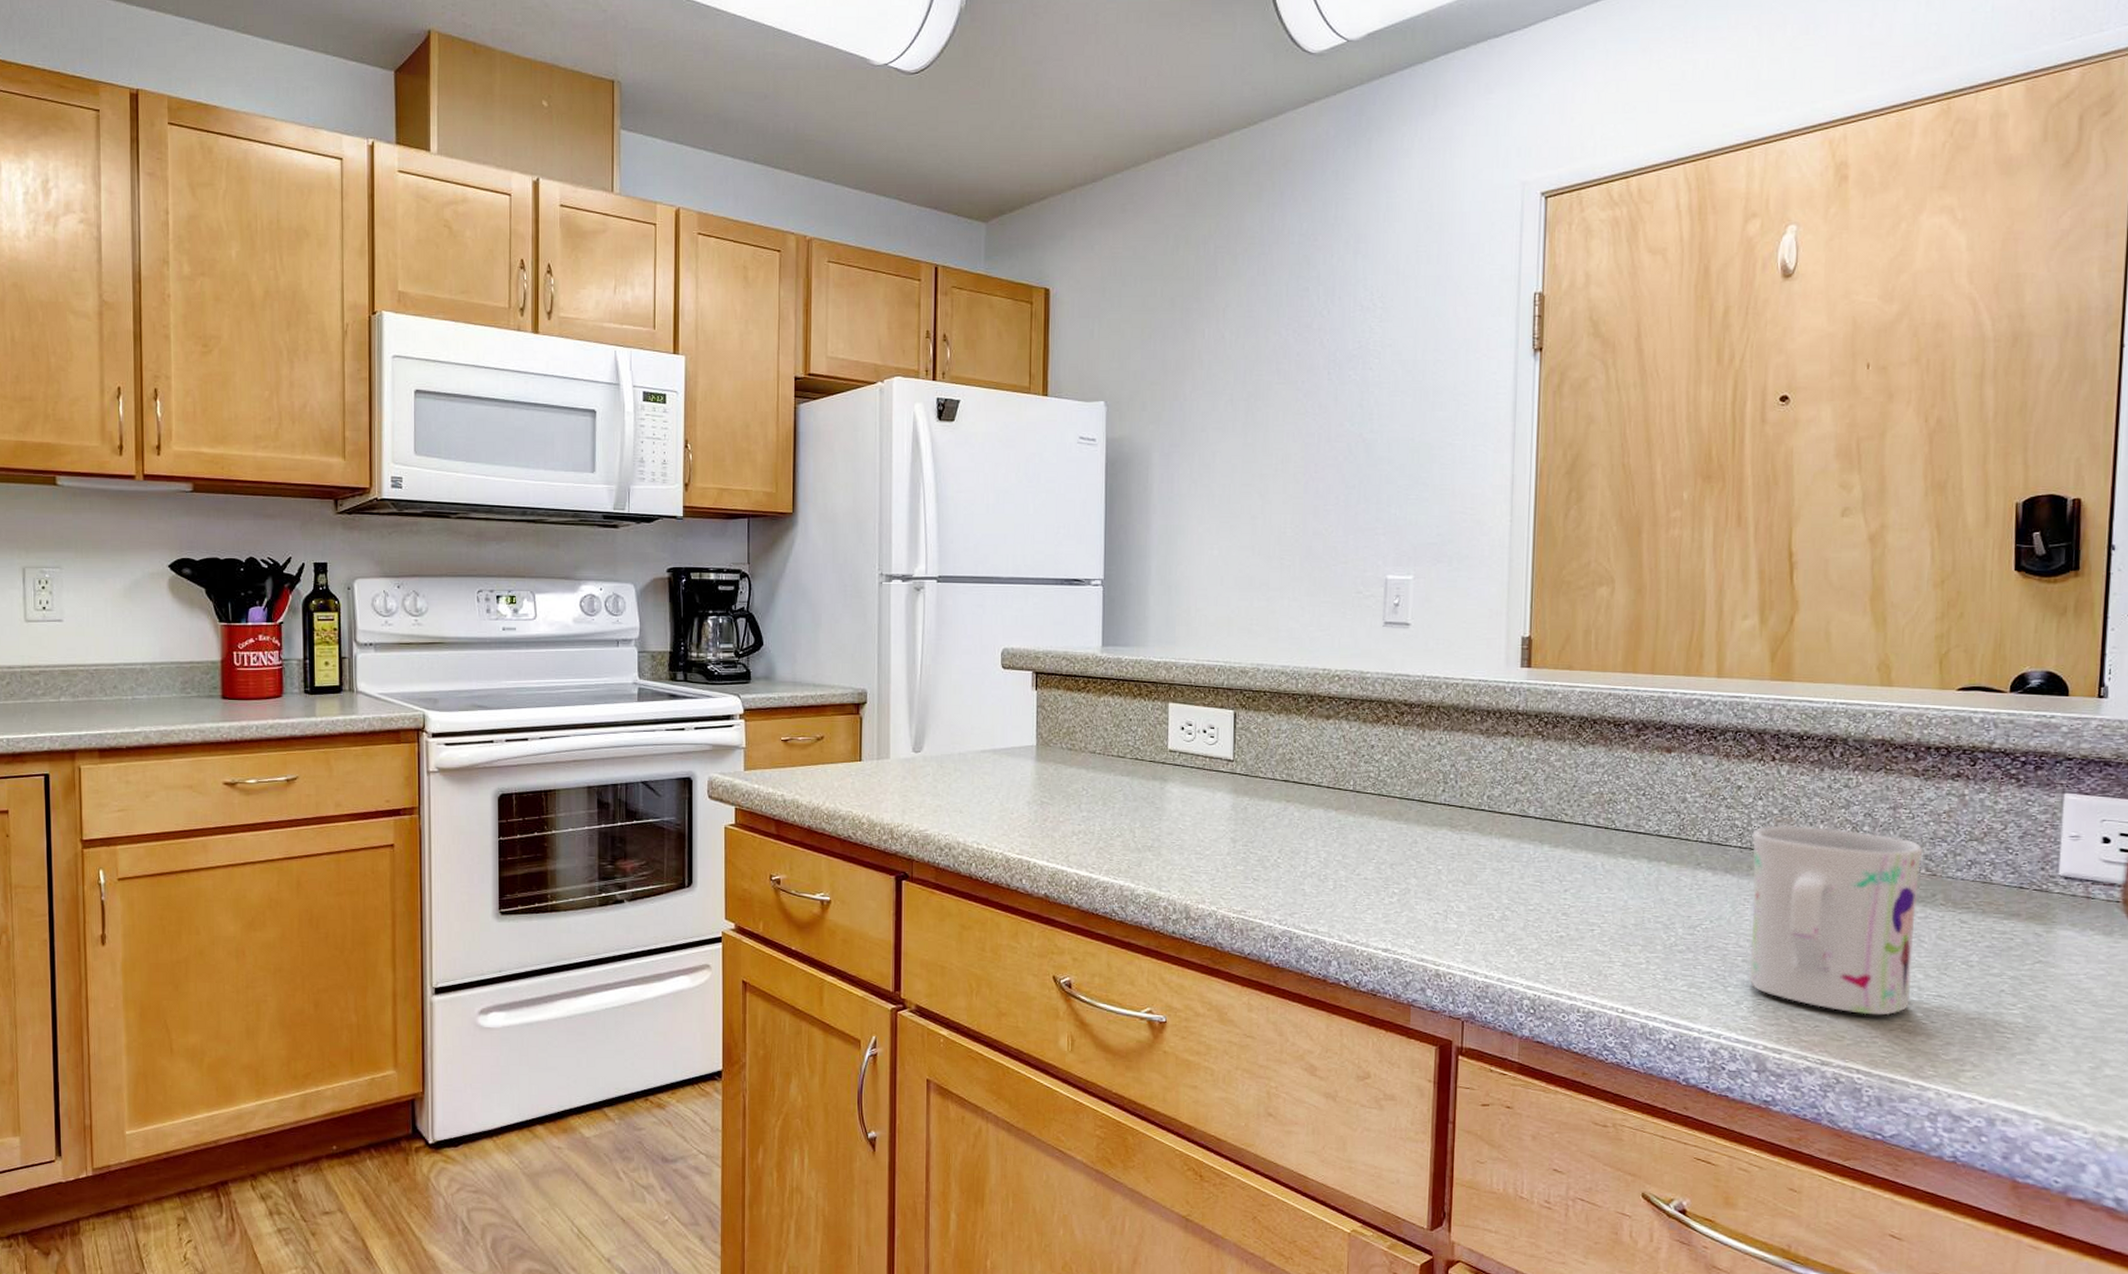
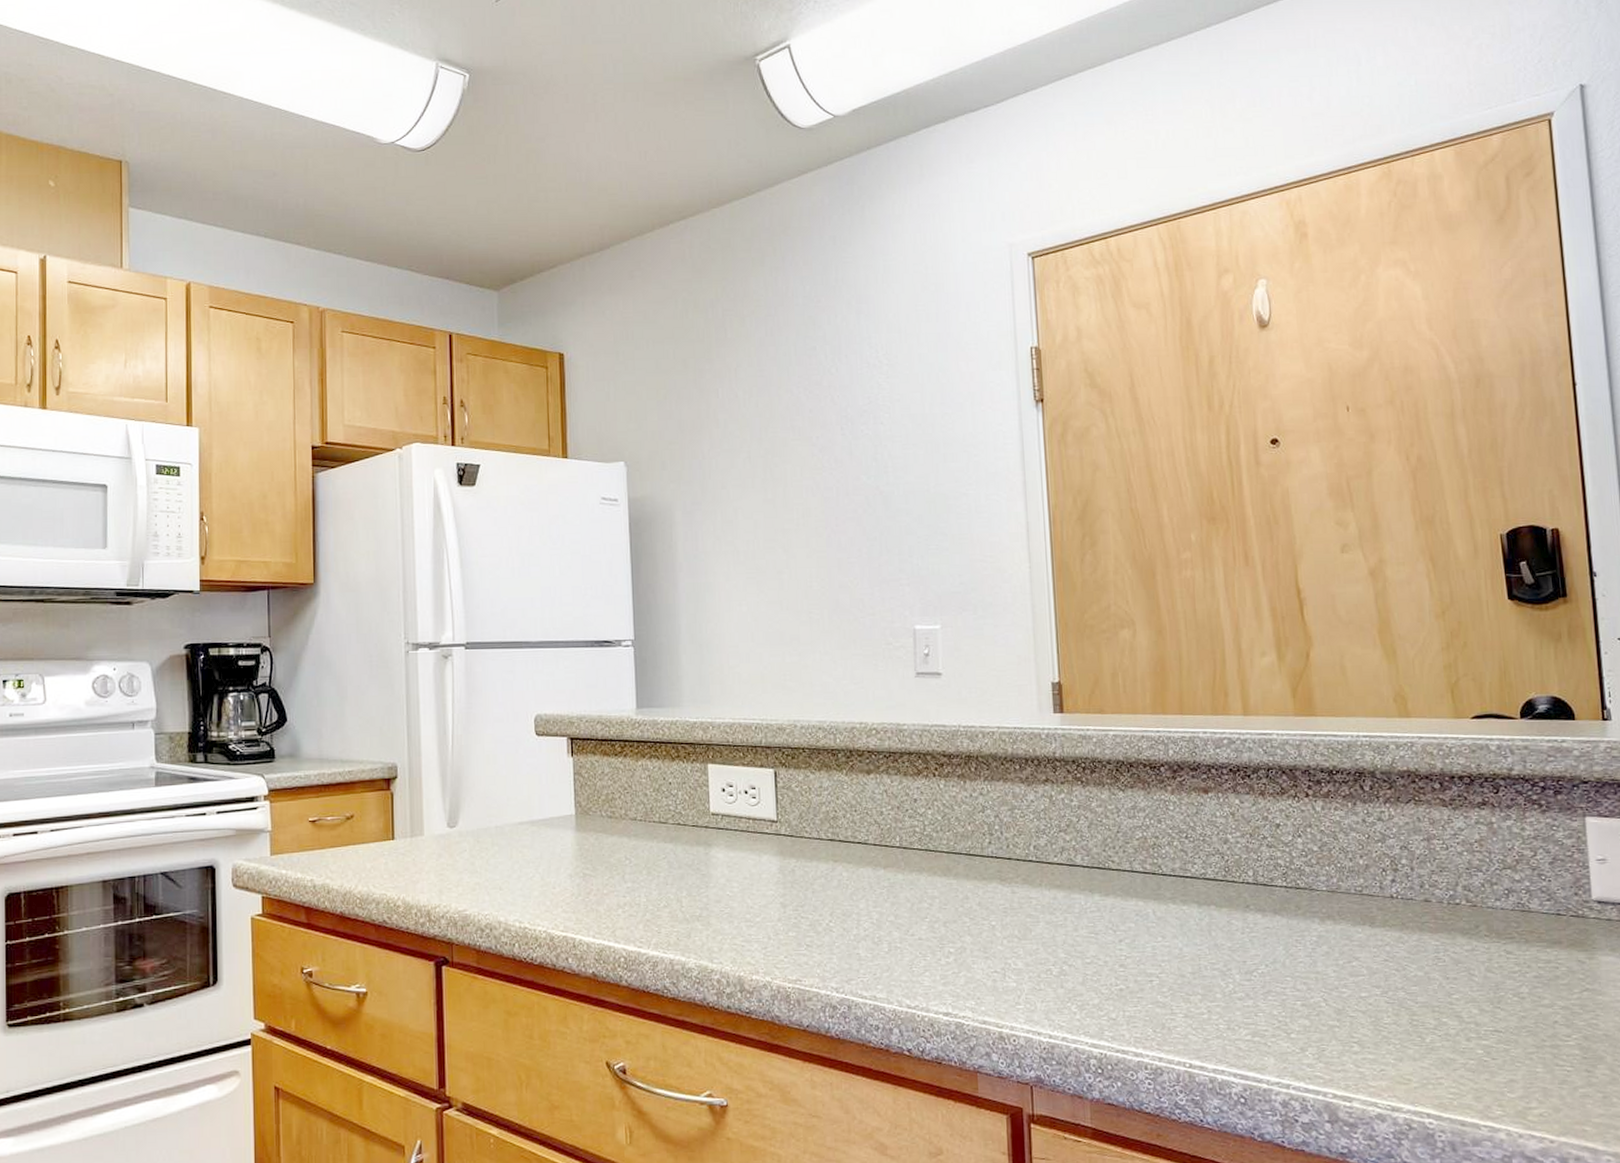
mug: present [1749,824,1923,1016] -> none [1295,861,1469,1055]

